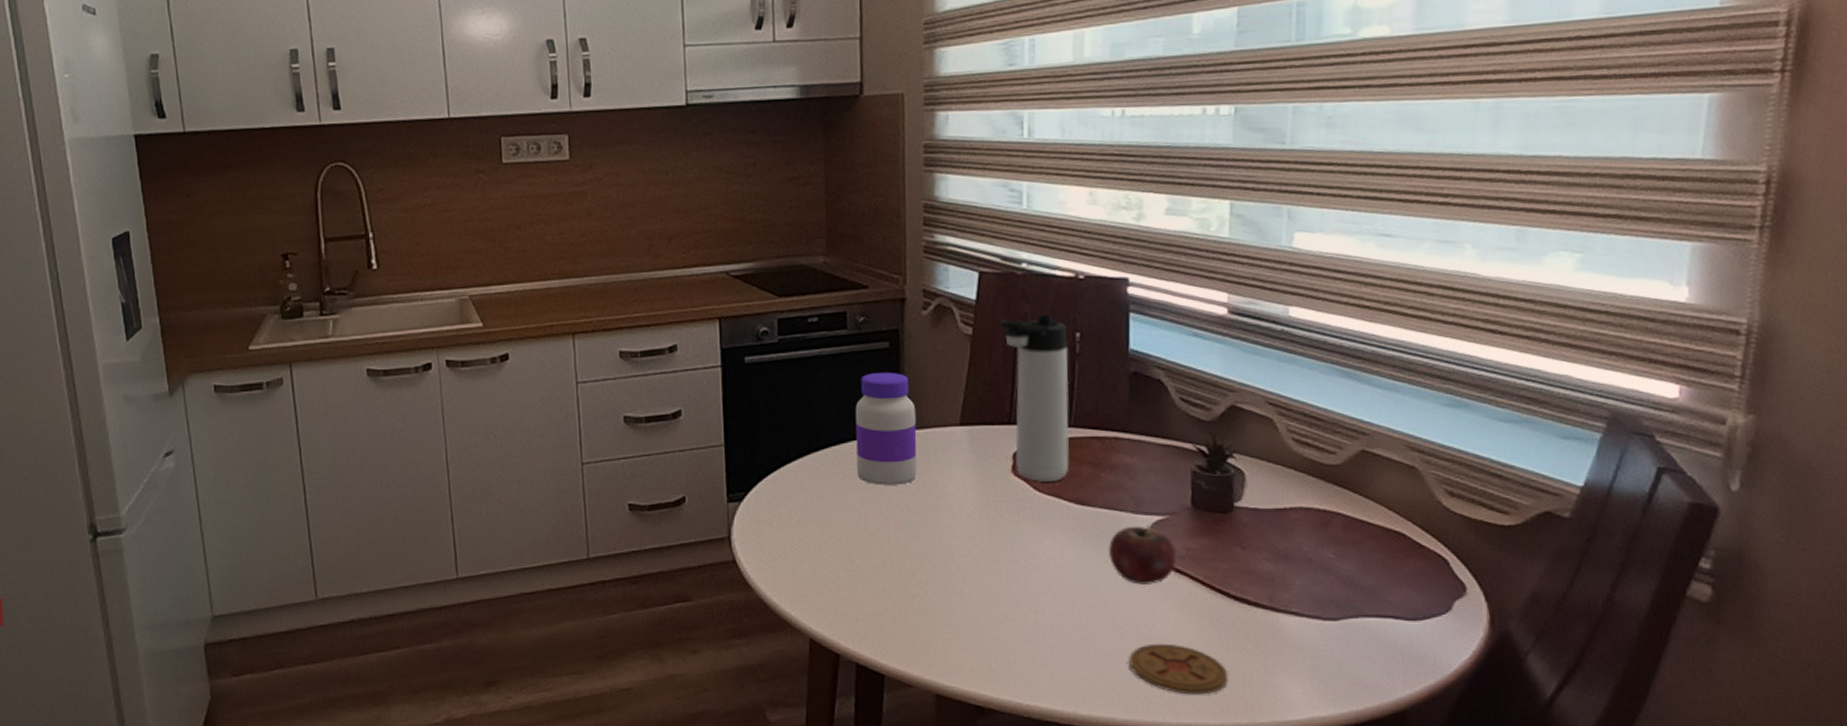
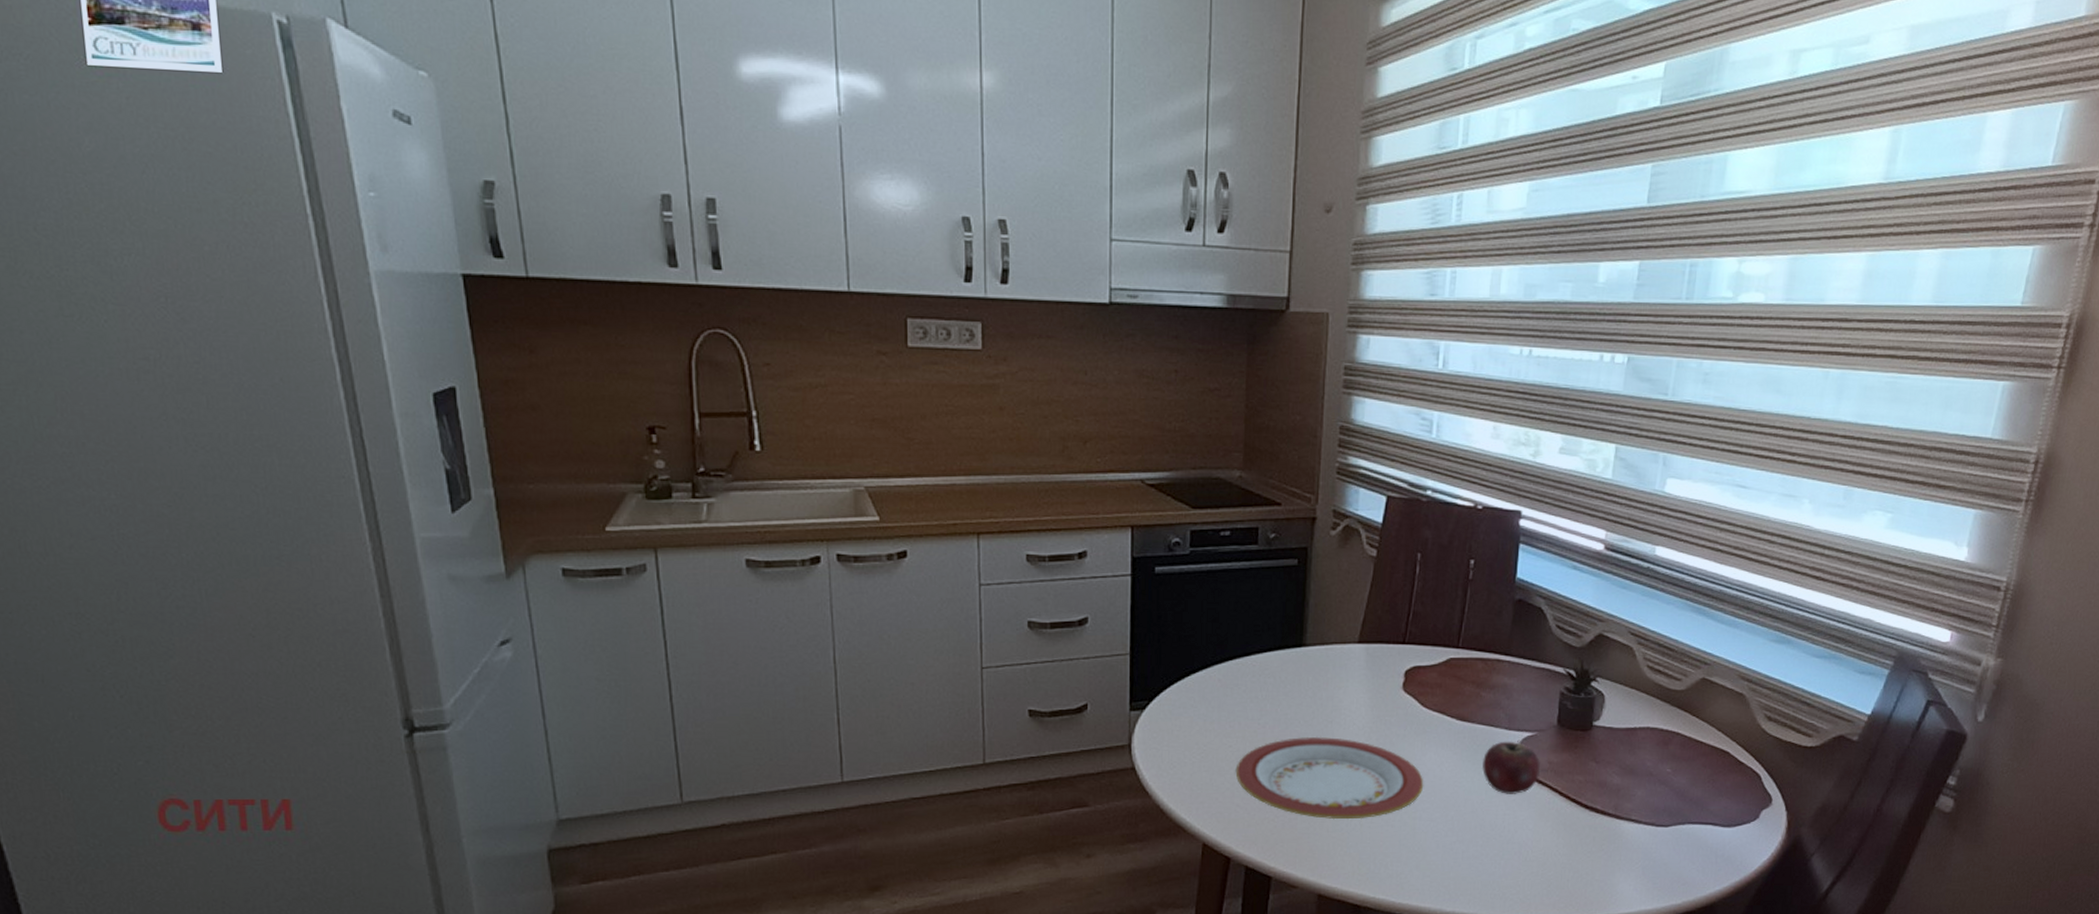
plate: none [839,524,1044,614] -> present [1235,736,1424,820]
jar: present [855,372,917,485] -> none [1259,588,1318,698]
thermos bottle: present [999,314,1070,482] -> none [1401,540,1463,698]
coaster: present [1128,643,1229,695] -> none [1490,847,1575,892]

